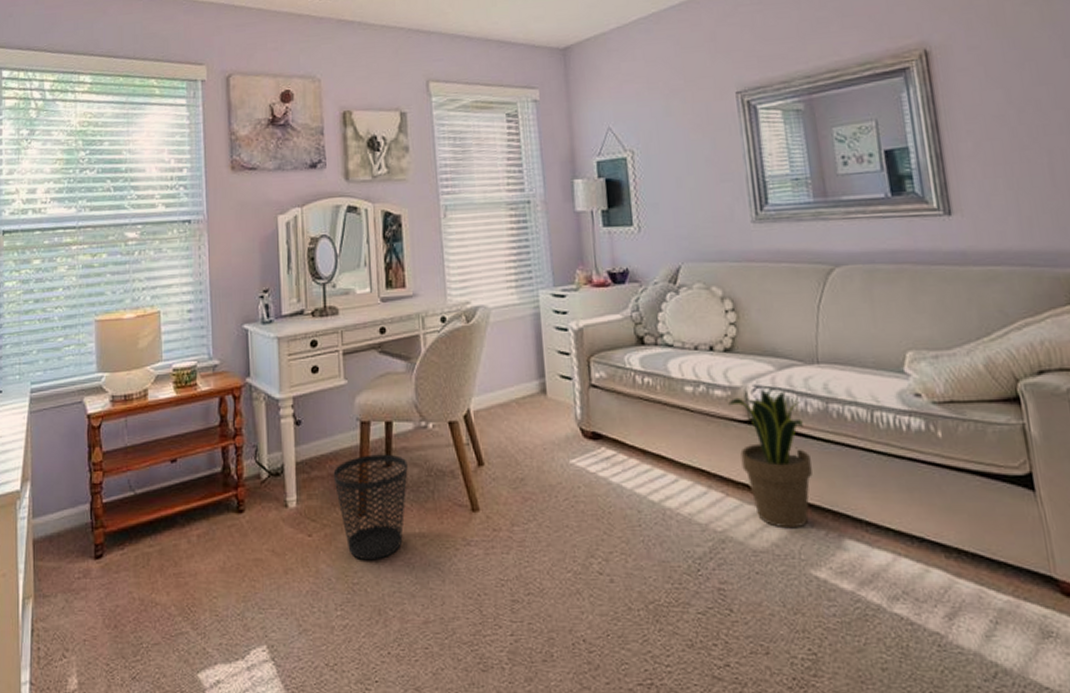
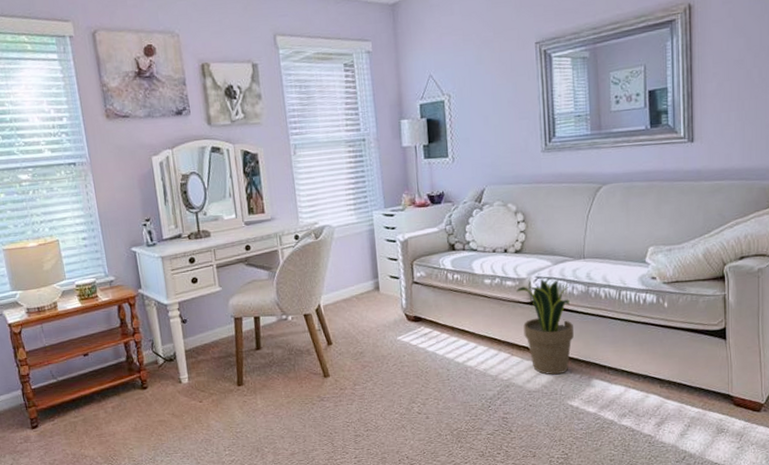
wastebasket: present [333,454,408,559] -> none [215,340,274,416]

